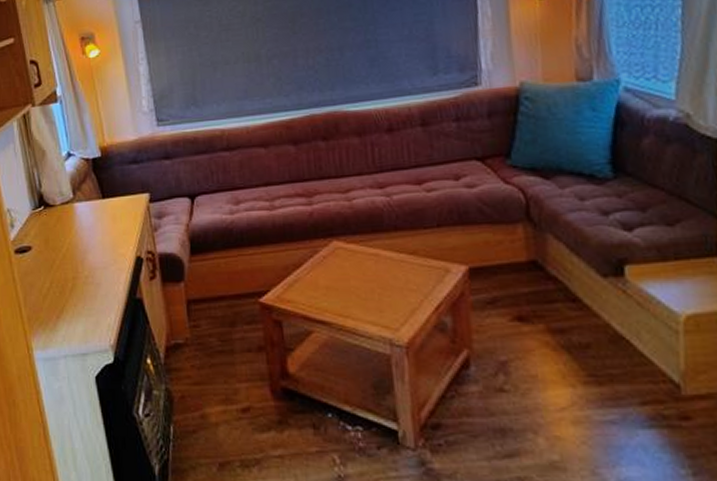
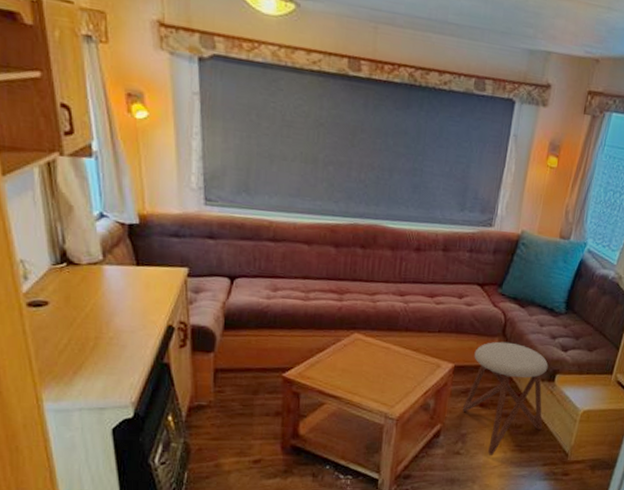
stool: none [492,228,623,391] -> present [462,341,548,455]

